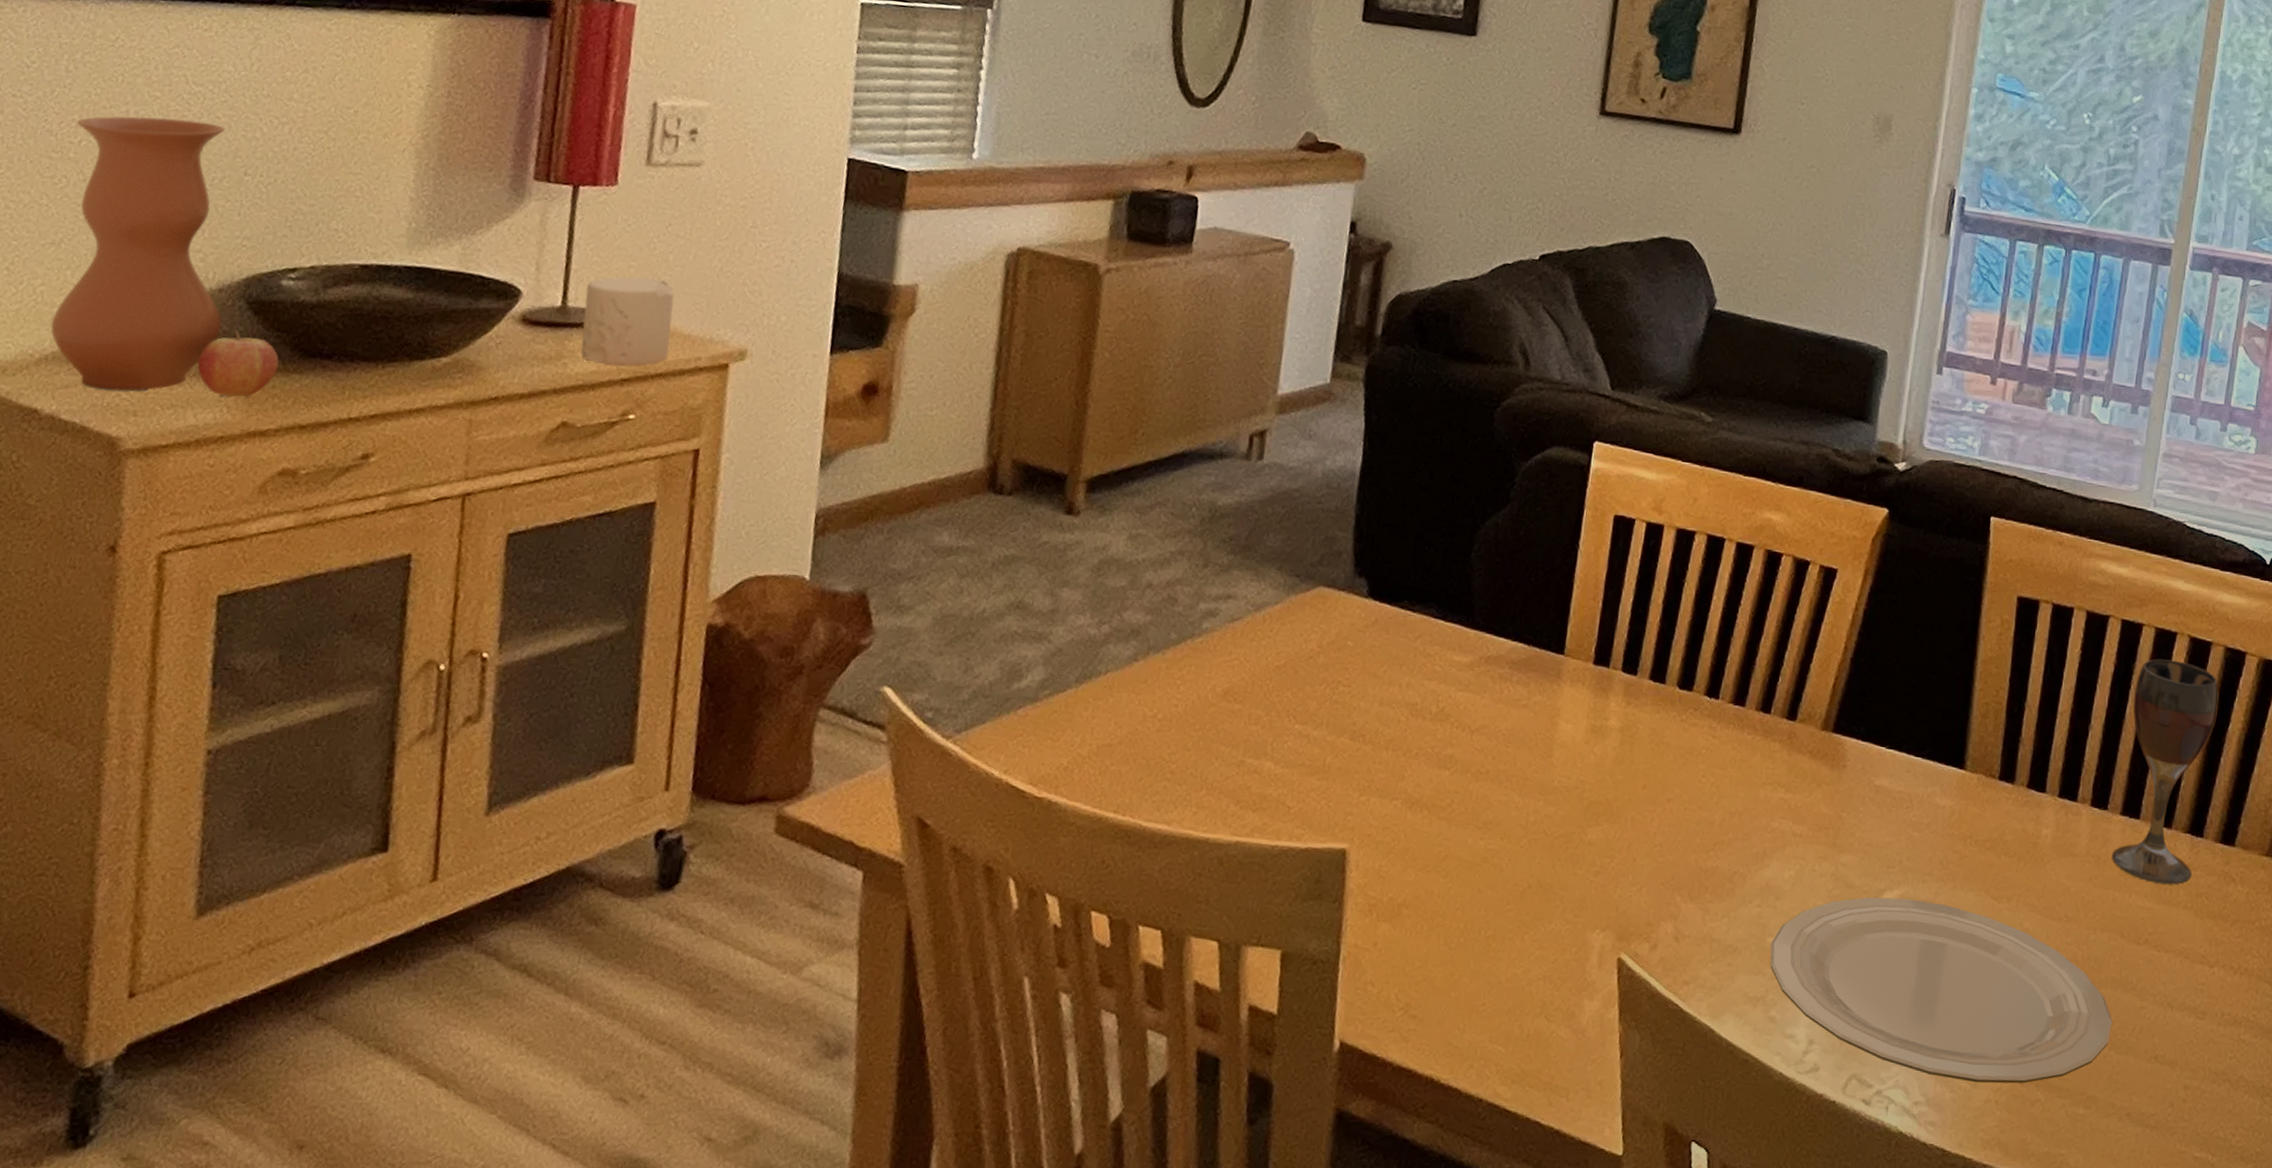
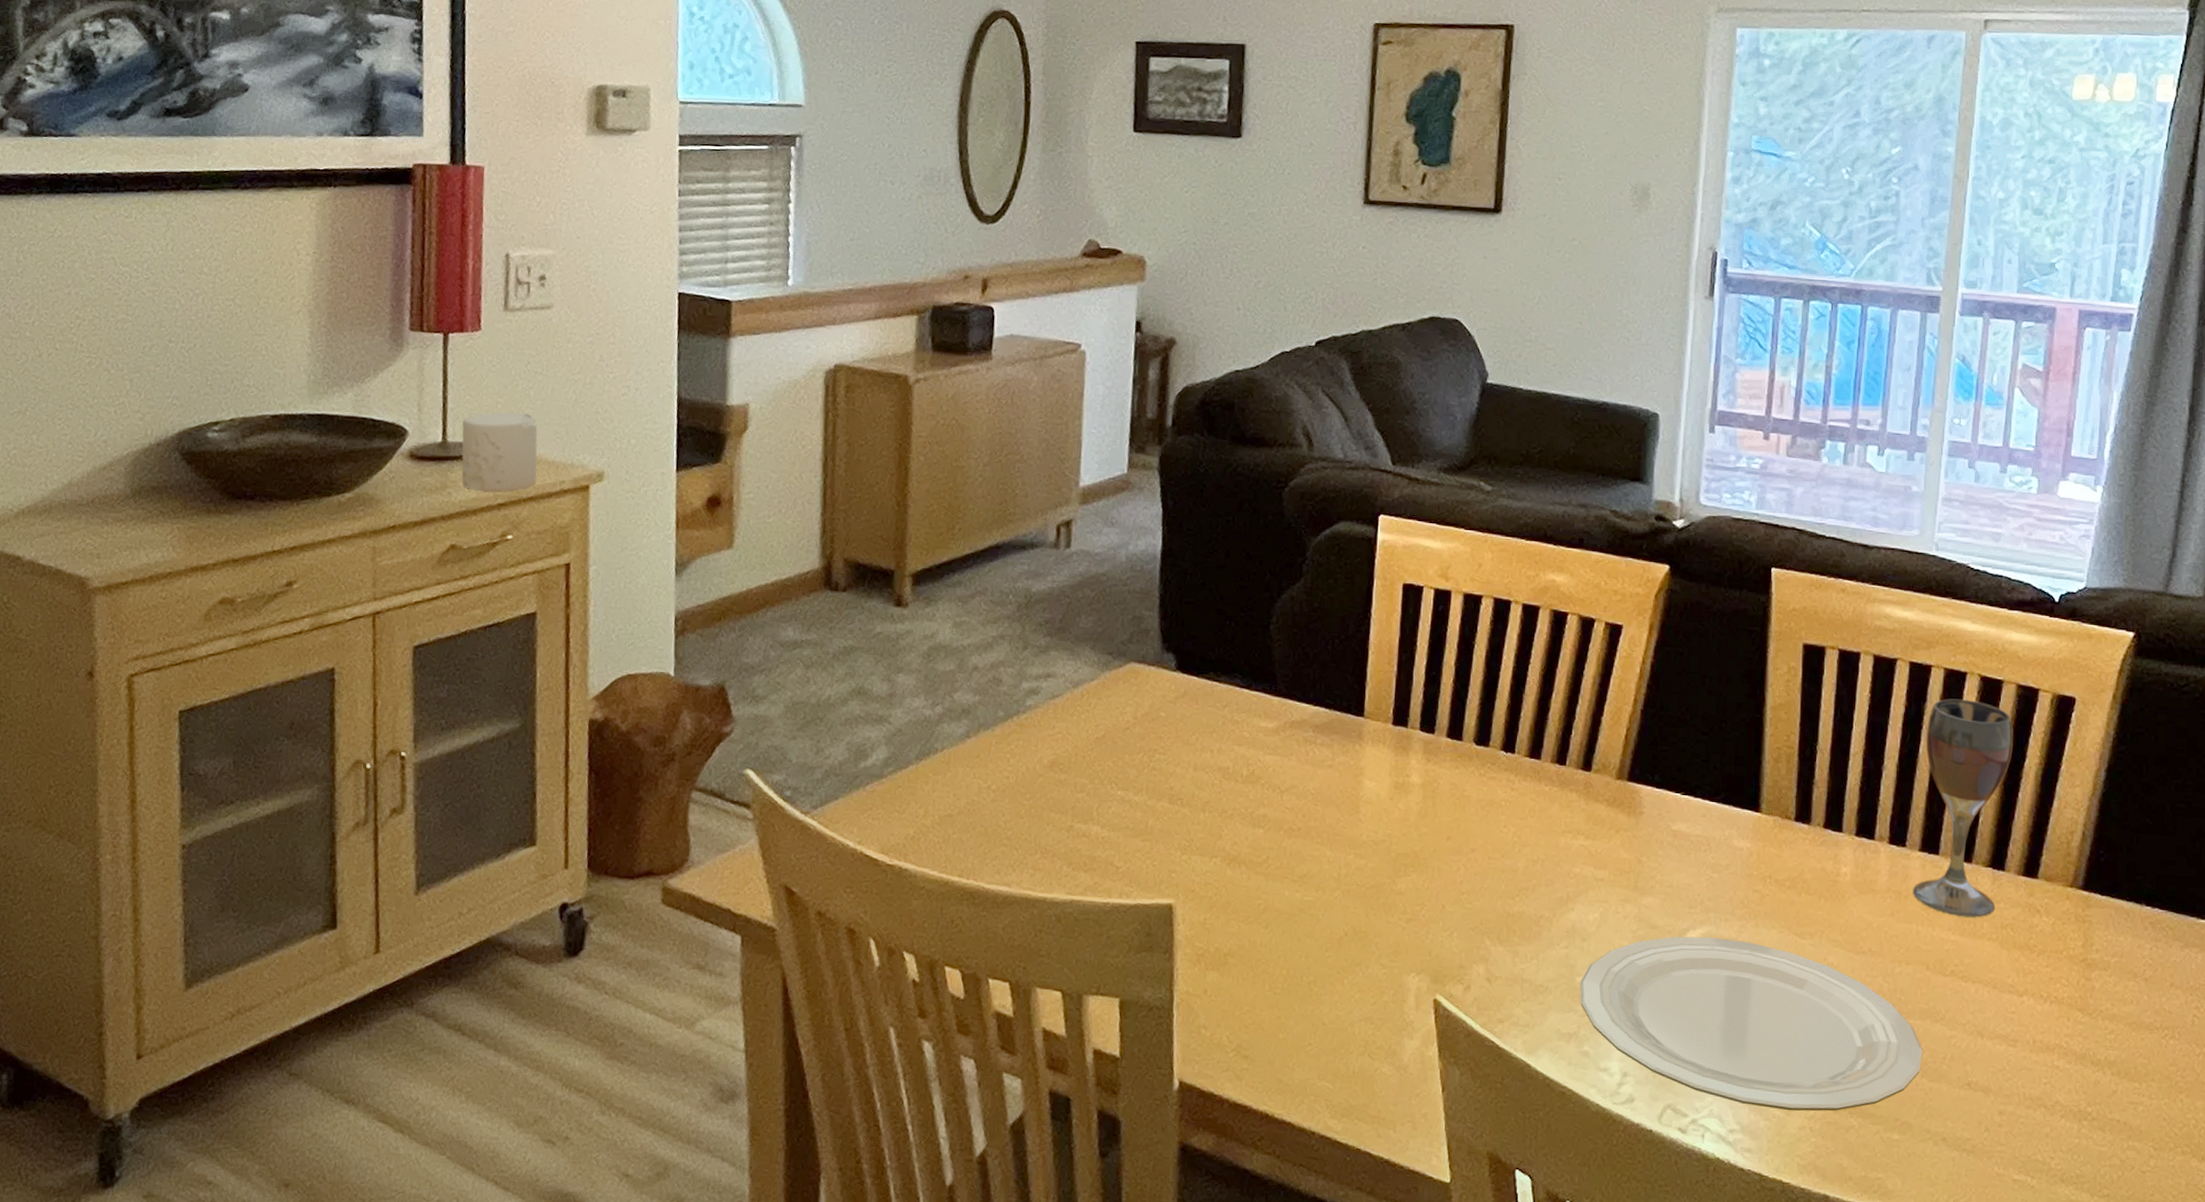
vase: present [51,116,225,391] -> none [24,297,162,537]
fruit: present [197,330,279,398] -> none [145,478,211,537]

